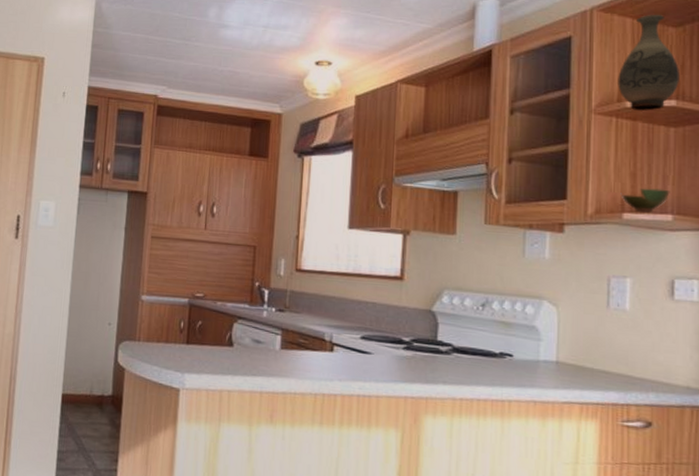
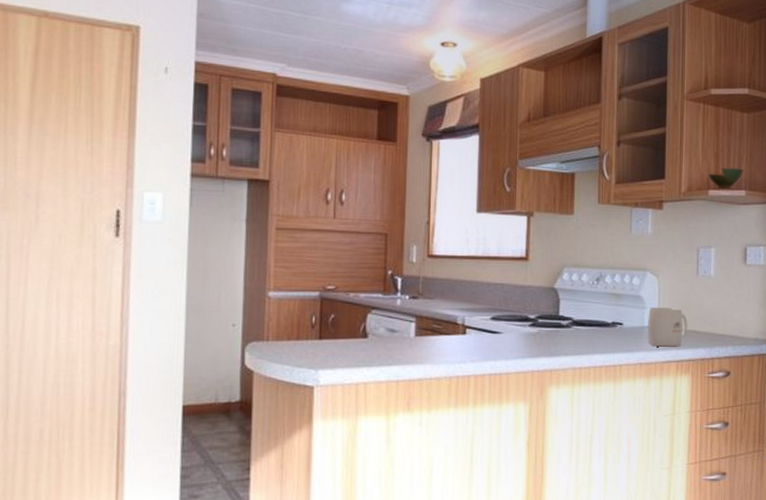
mug: none [544,340,595,389] -> present [648,307,688,348]
vase: present [618,15,679,111] -> none [704,10,751,98]

